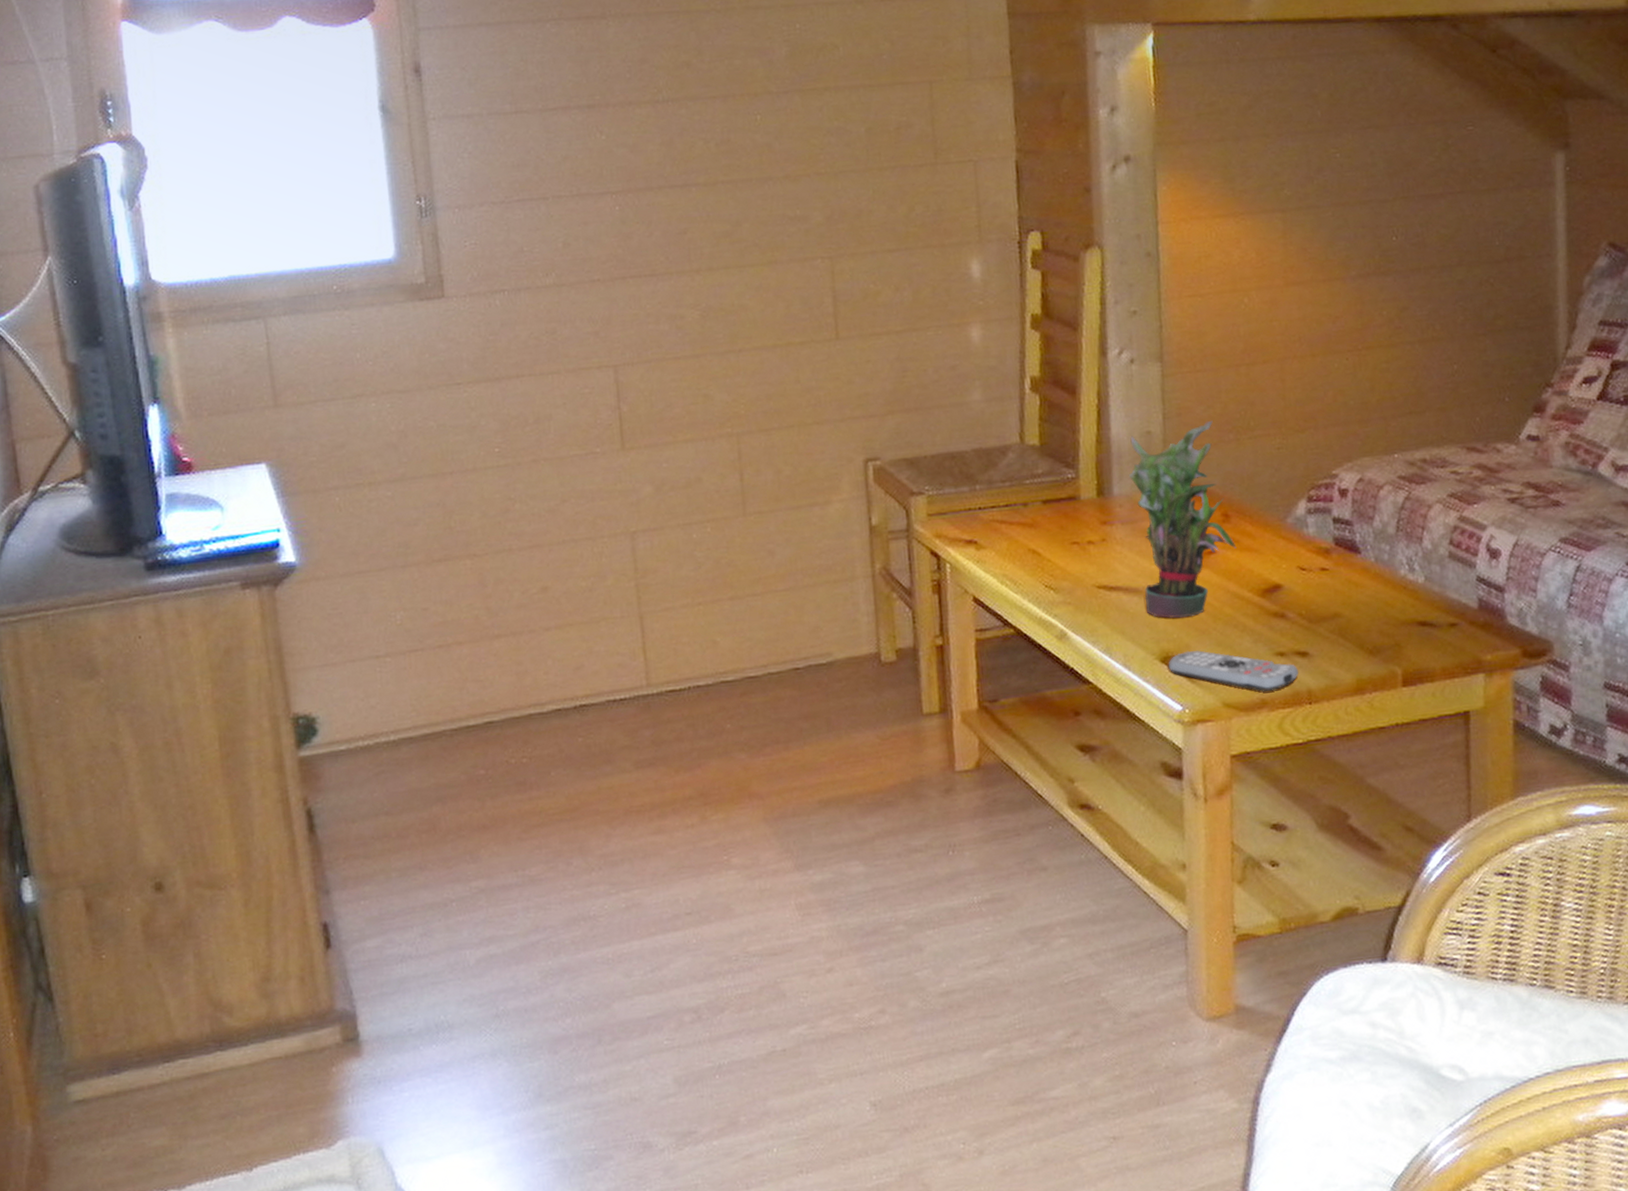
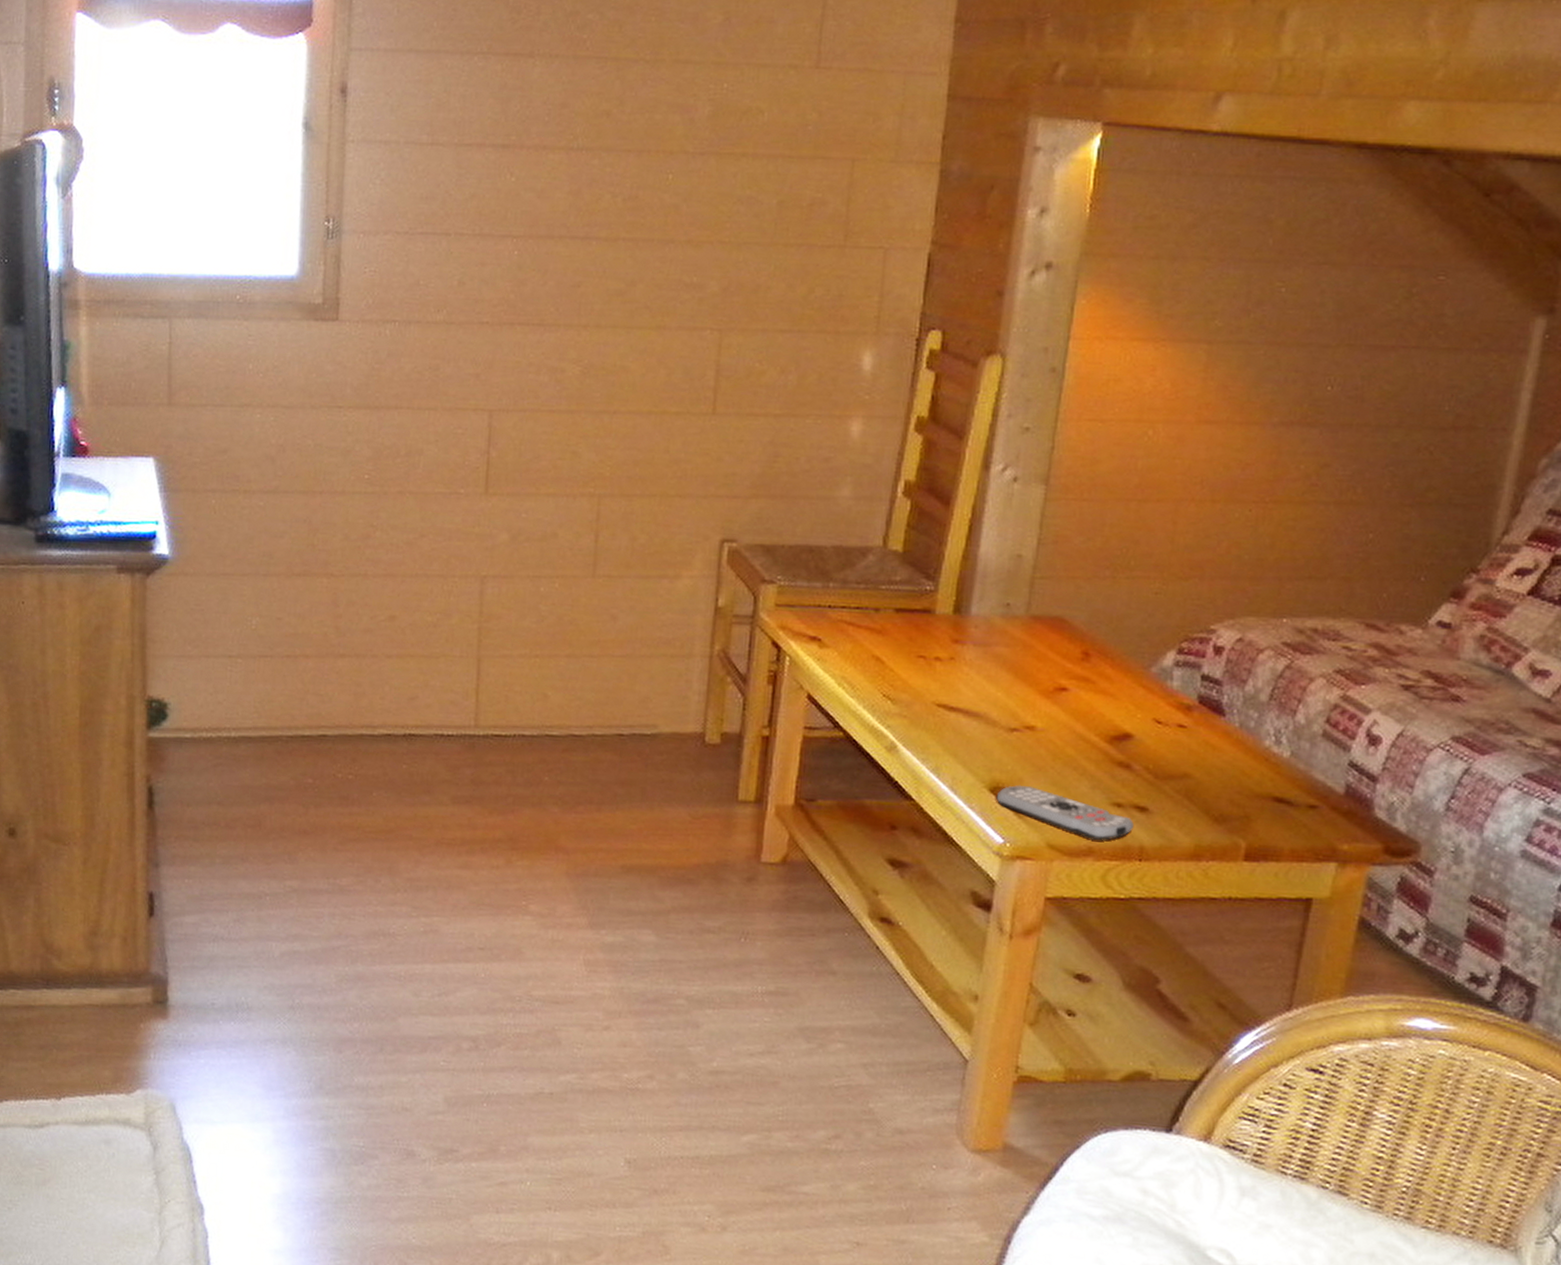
potted plant: present [1128,420,1237,618] -> none [983,553,1092,751]

